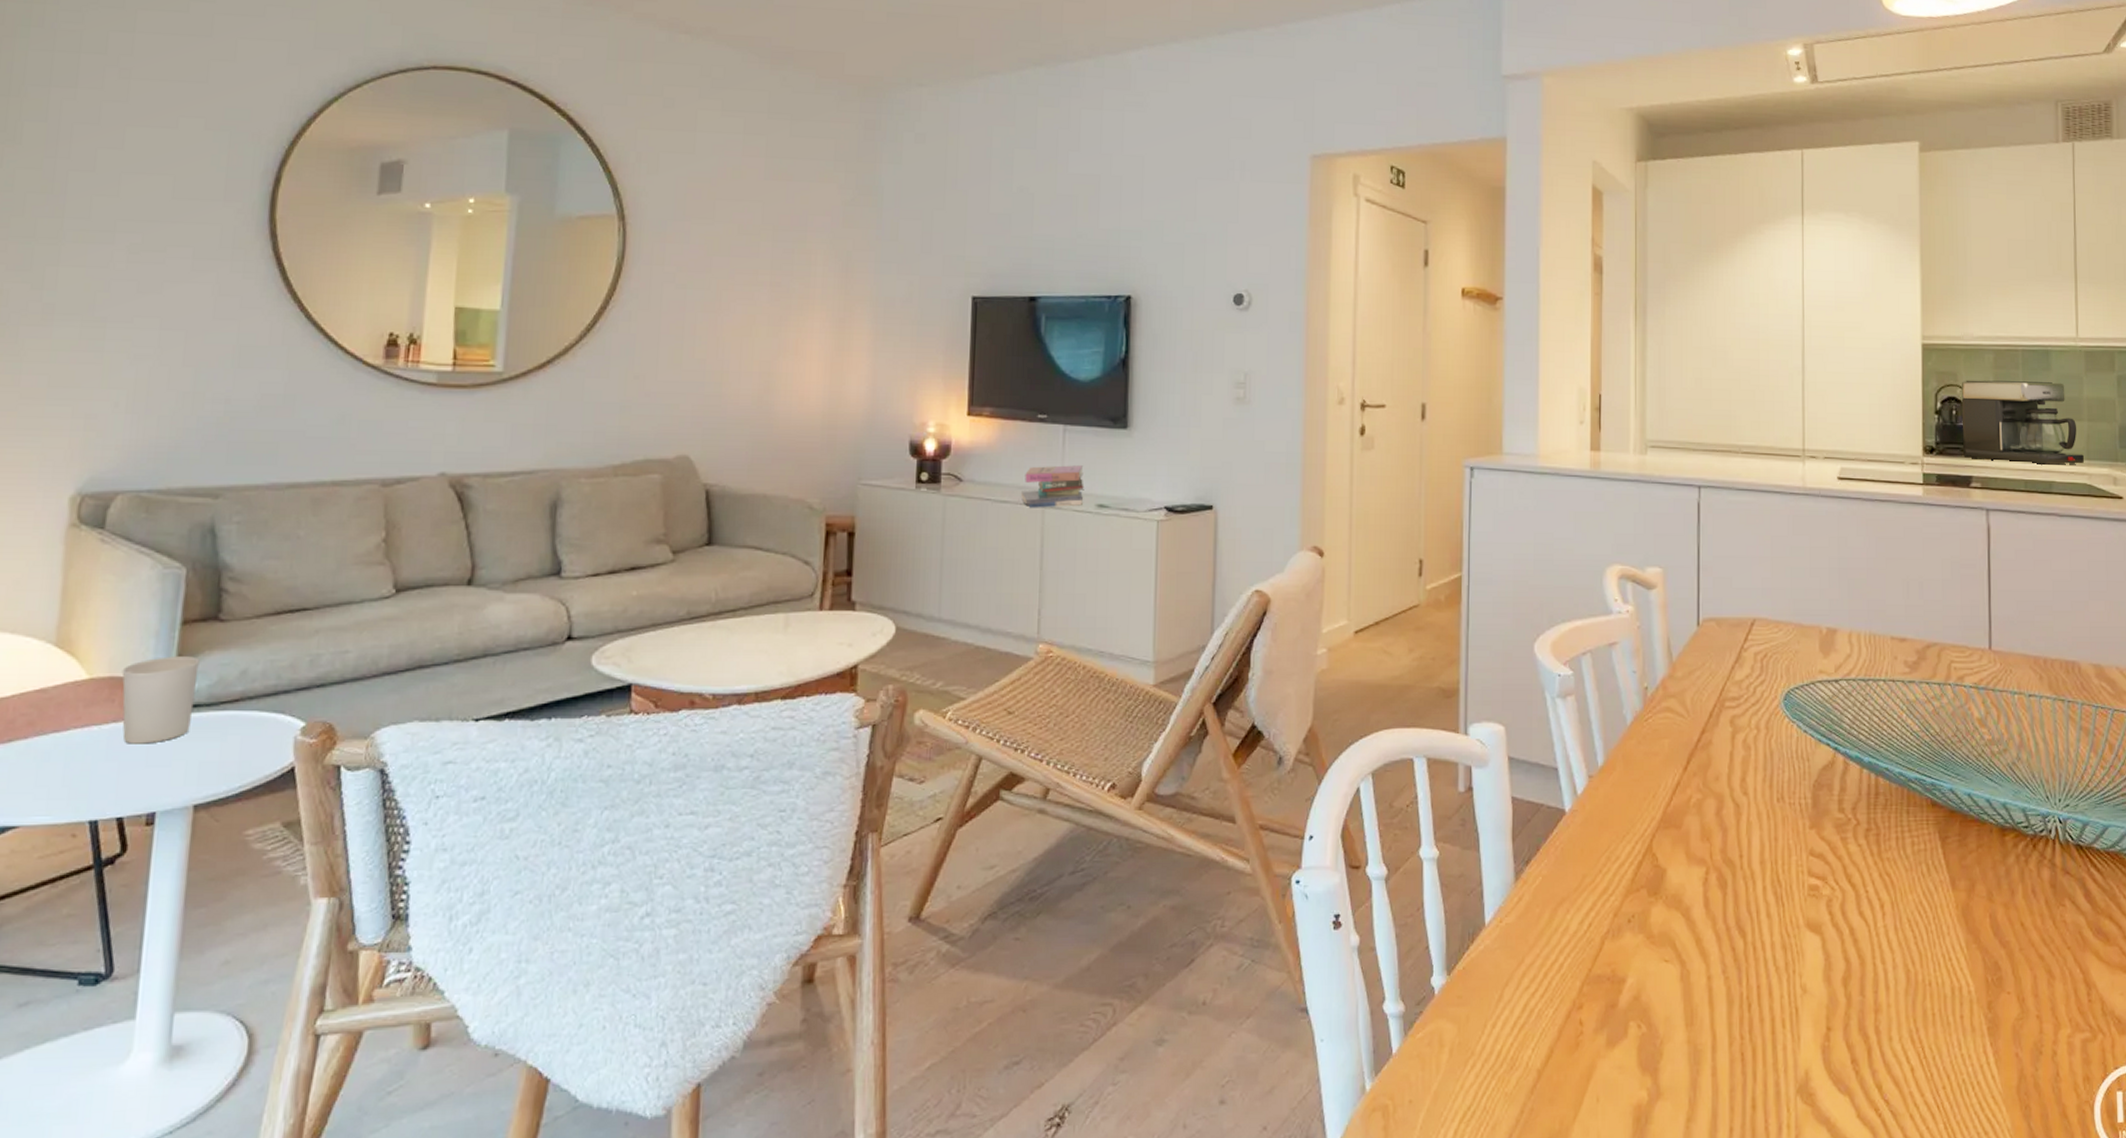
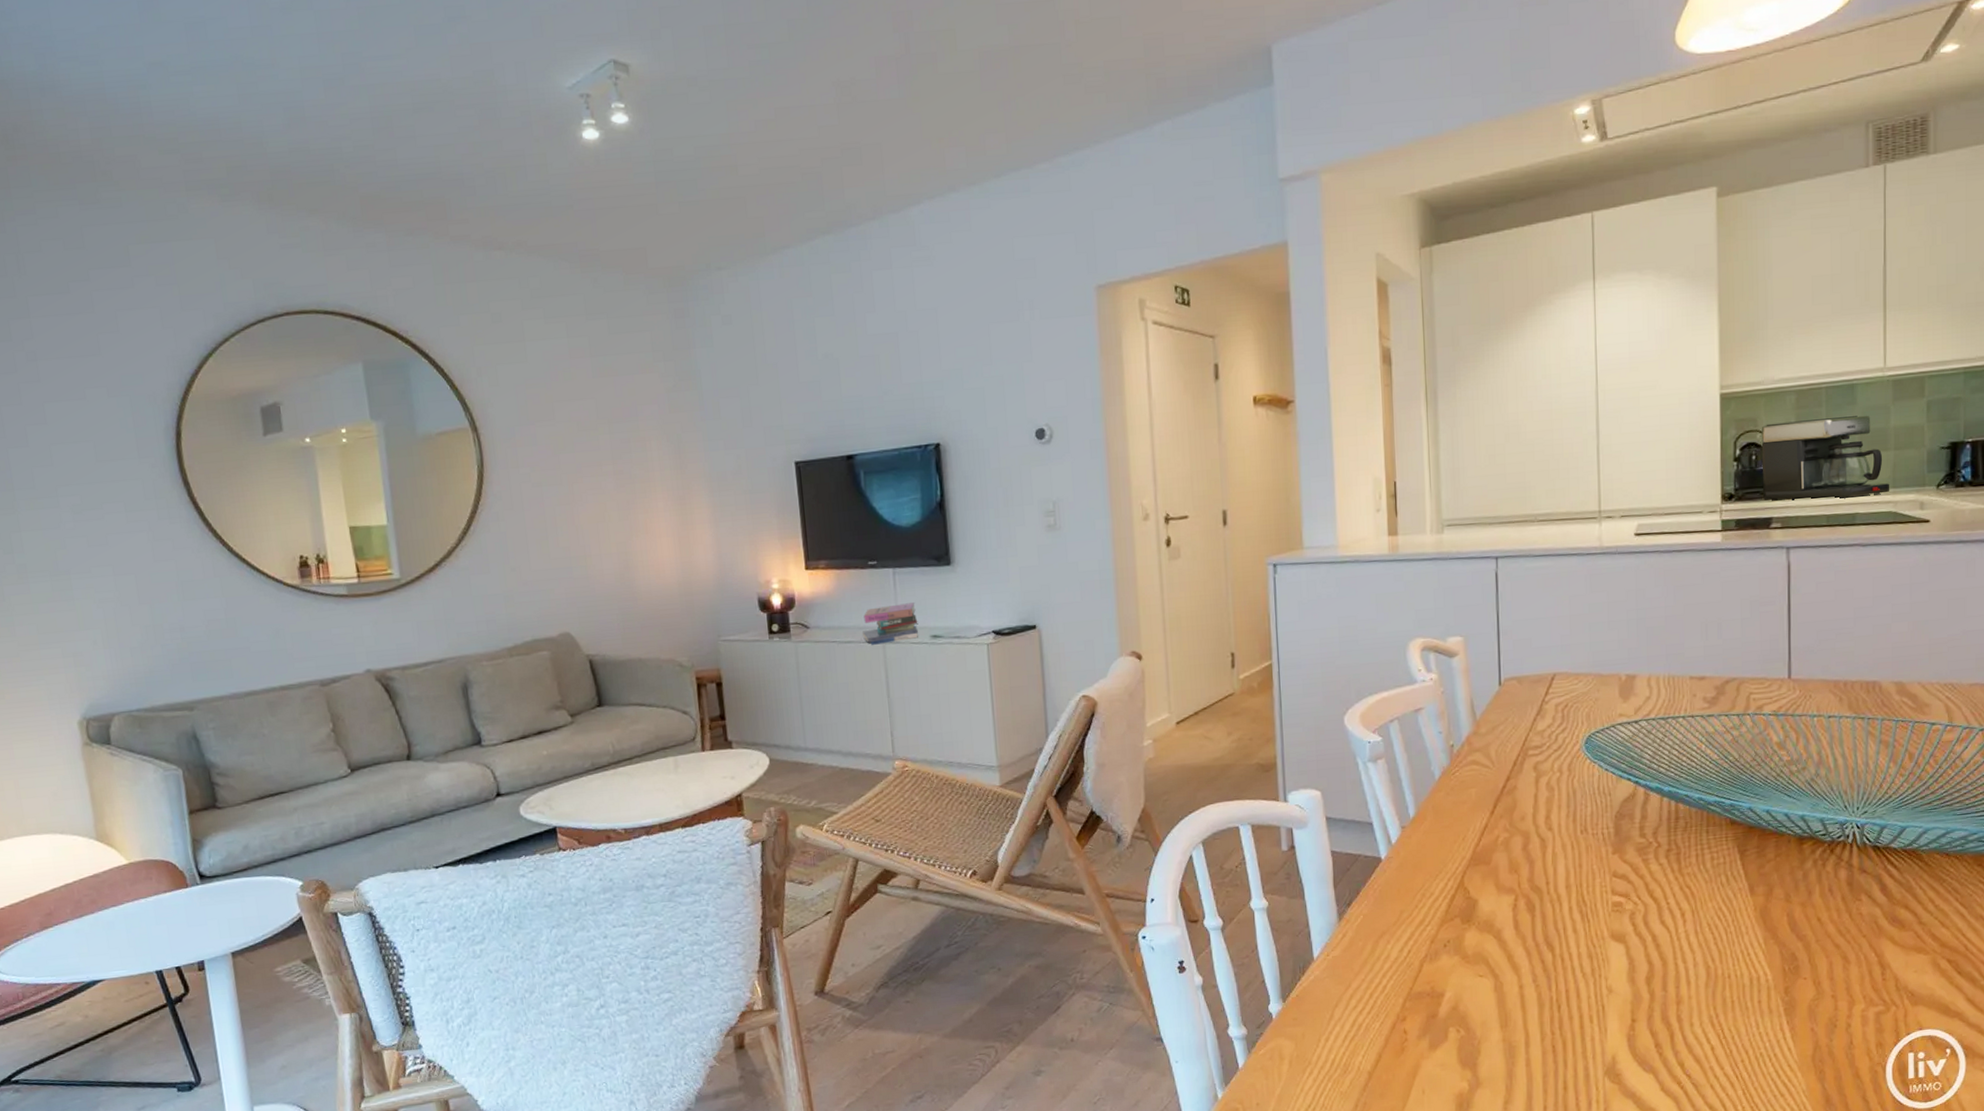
candle holder: present [122,656,200,744] -> none [152,838,215,911]

